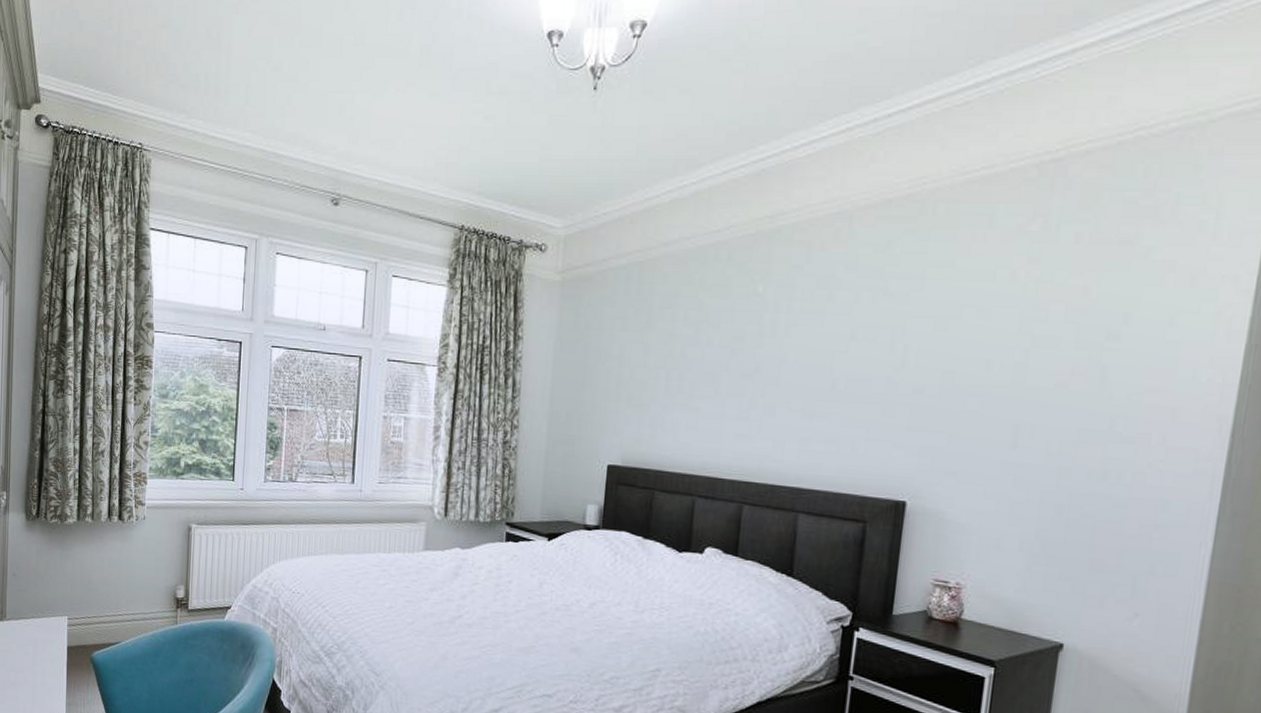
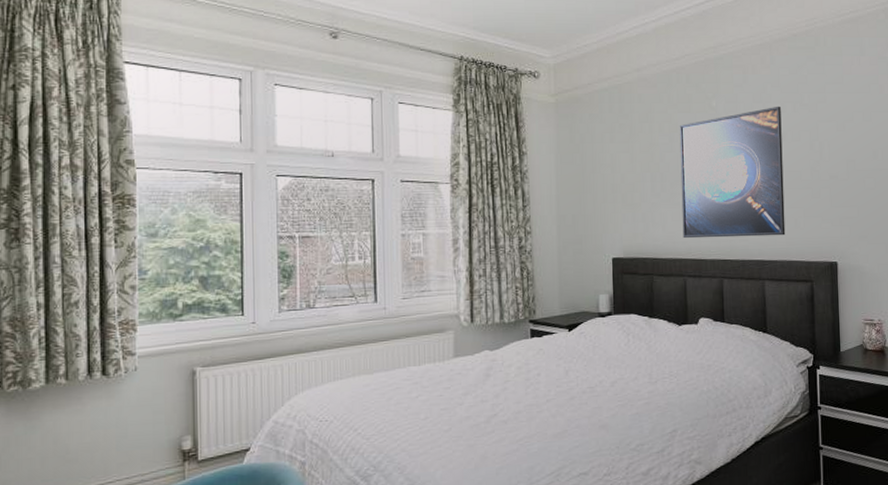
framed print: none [697,294,854,461] -> present [679,106,786,239]

